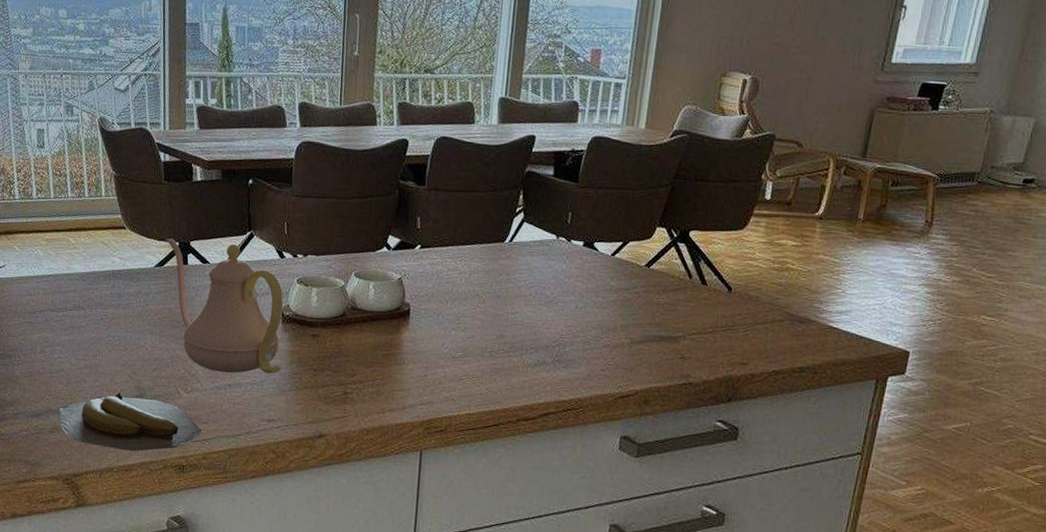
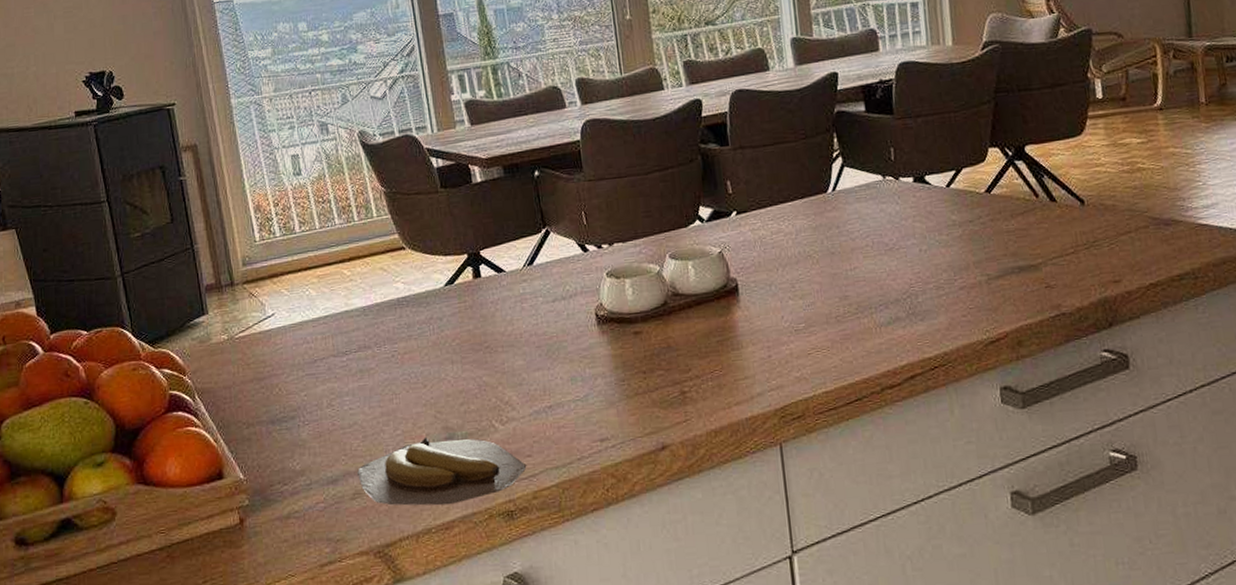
teapot: present [166,239,283,374] -> none [452,246,606,394]

